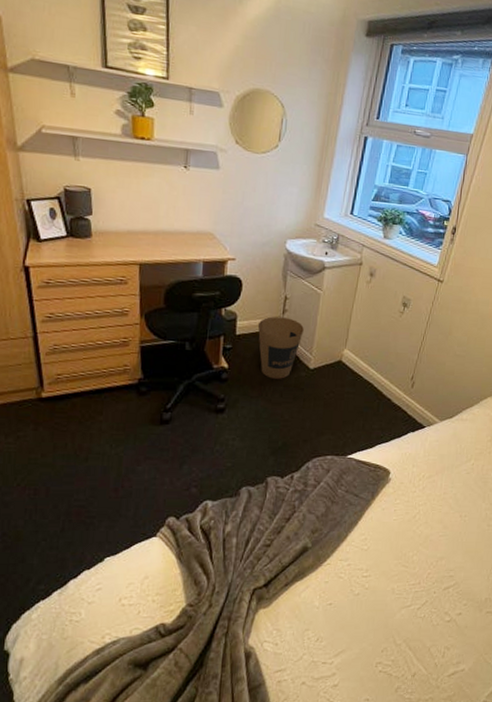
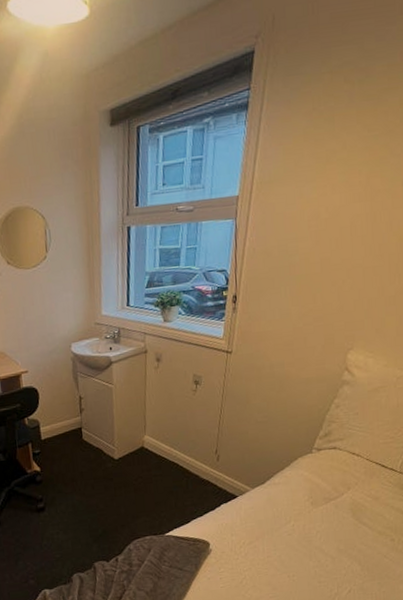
trash can: present [257,316,304,379] -> none [59,416,103,474]

